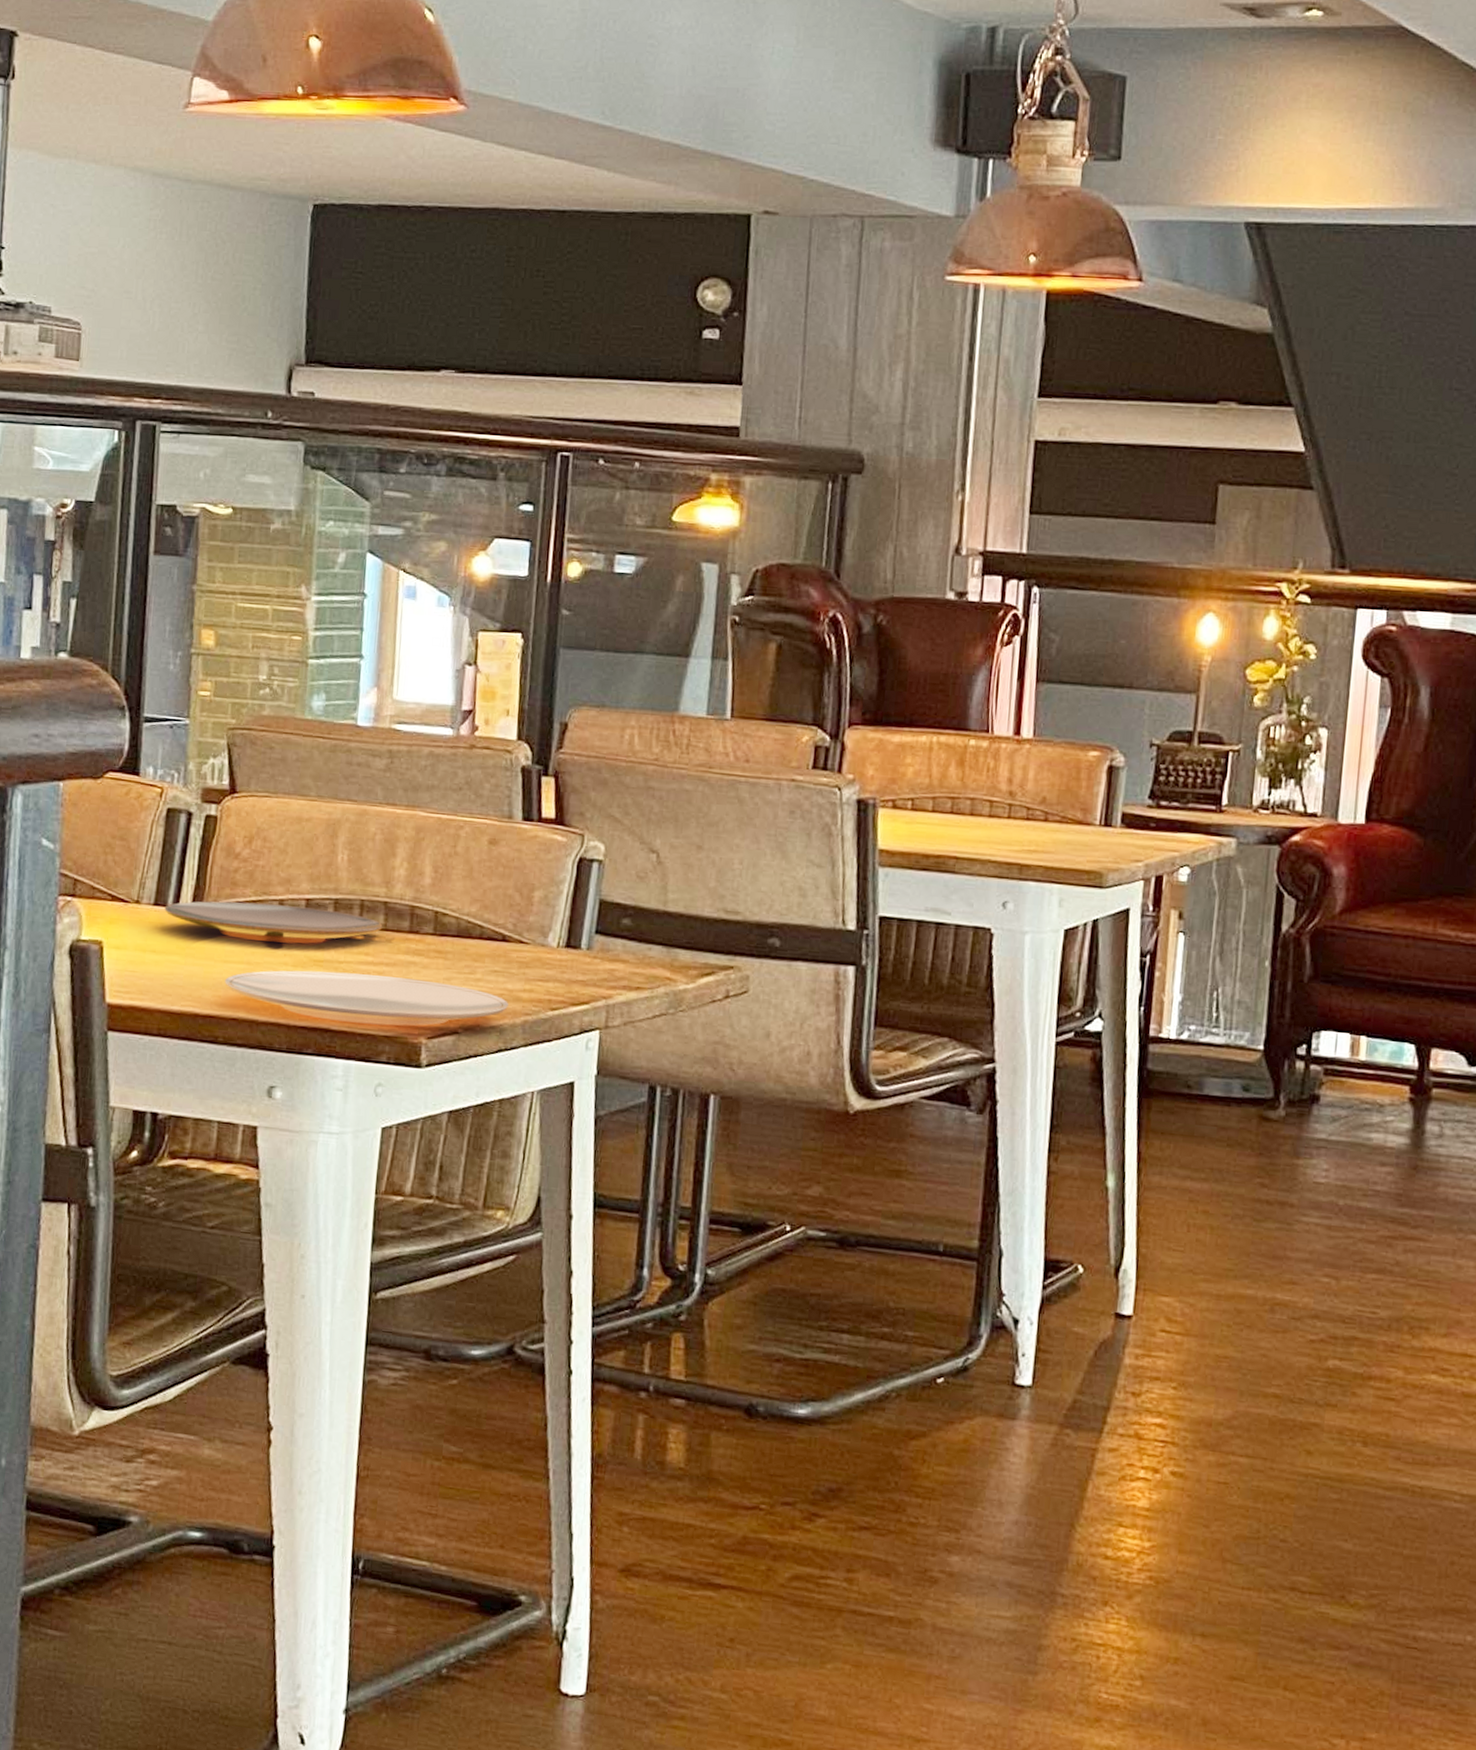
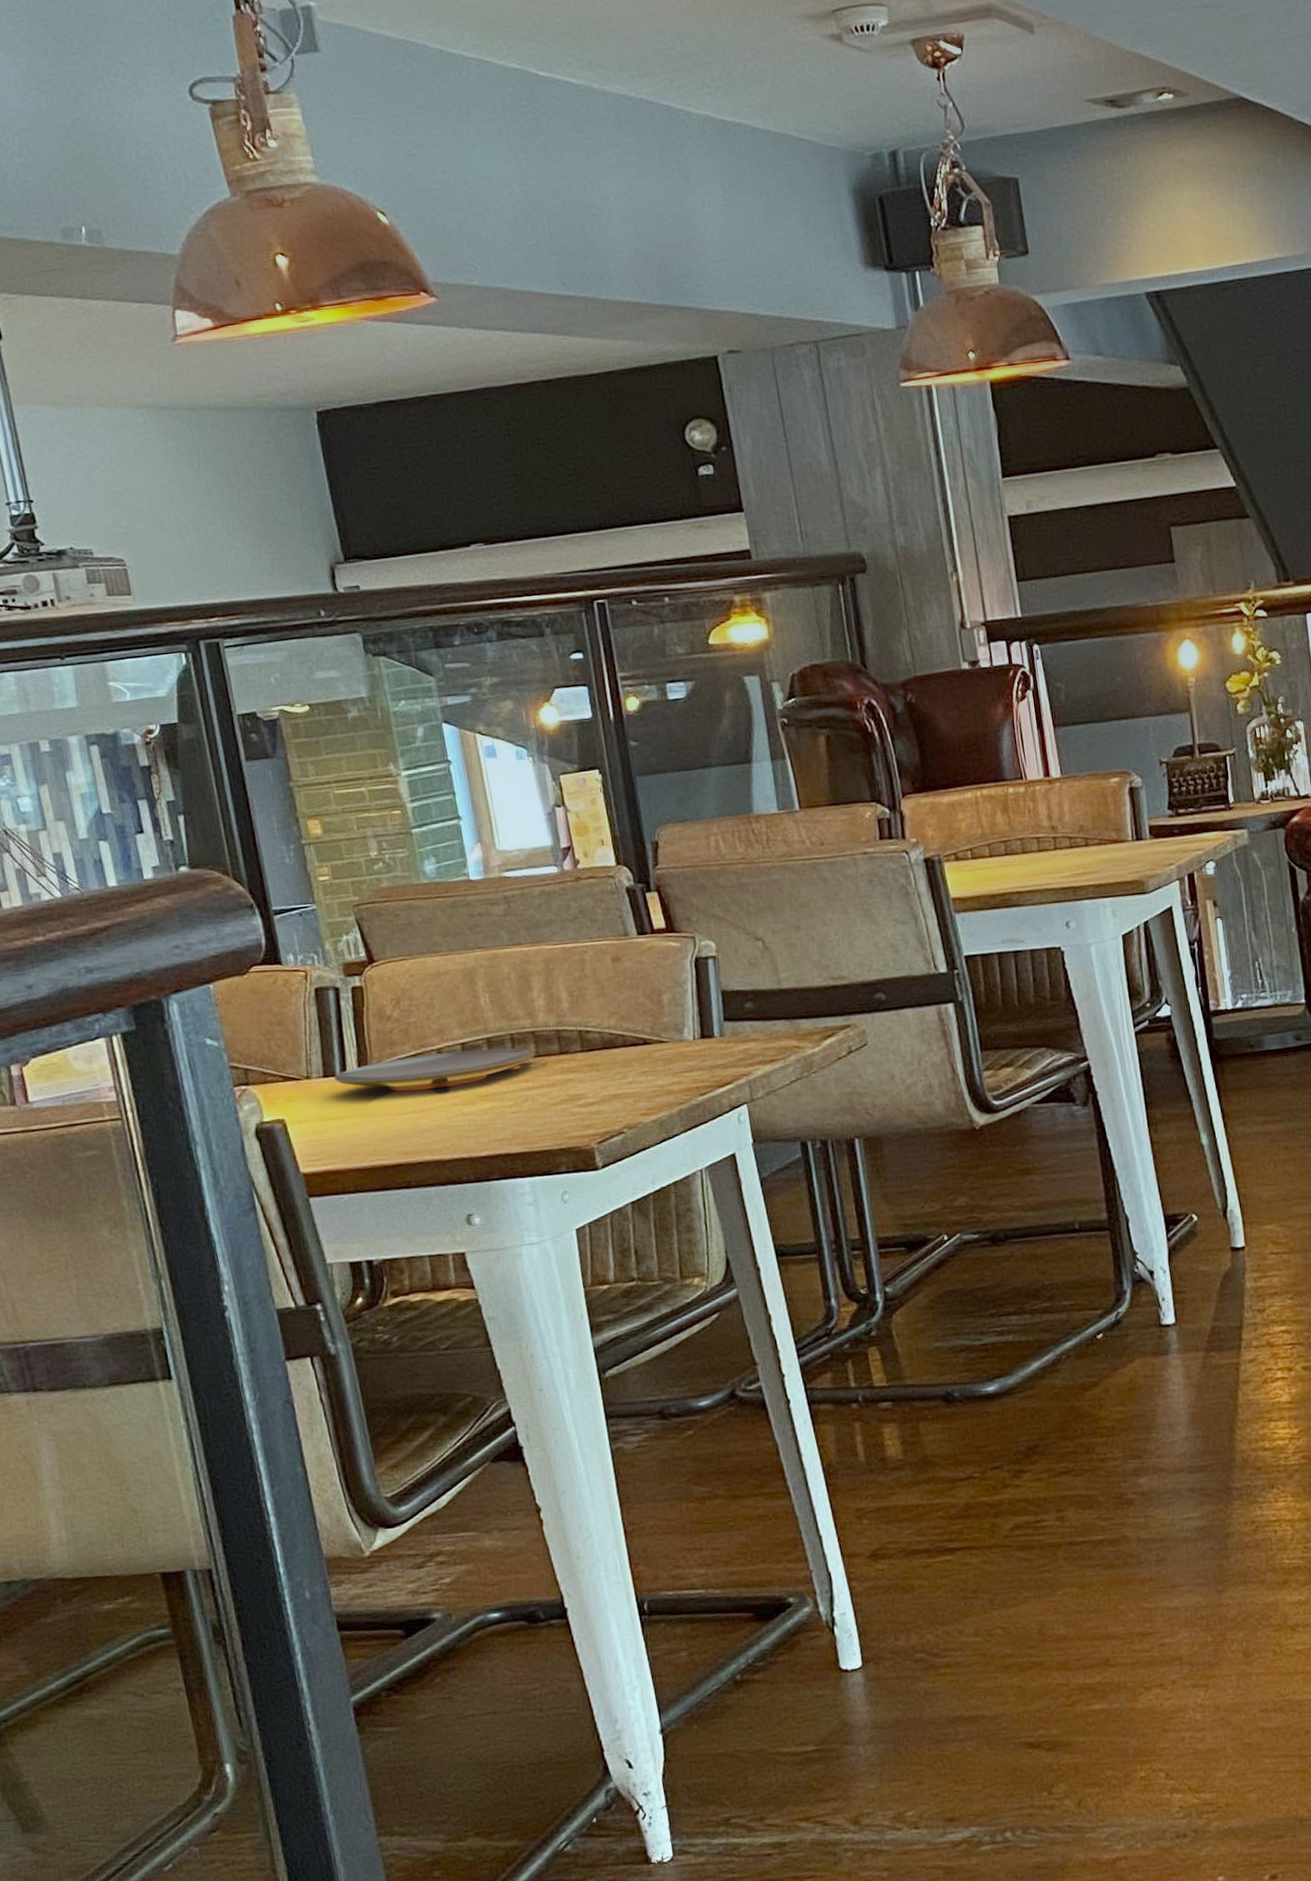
plate: present [225,970,508,1026] -> none [404,1091,663,1147]

